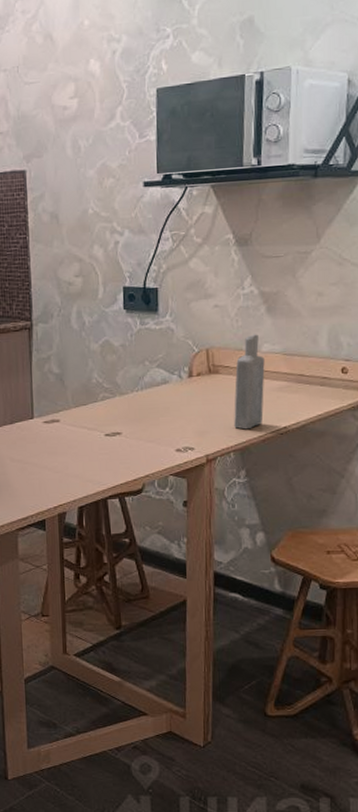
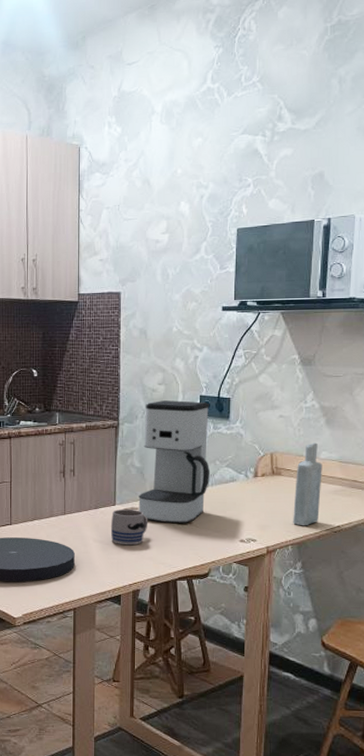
mug: none [29,421,72,463] -> present [110,508,148,546]
coffee maker: none [59,294,140,436] -> present [138,400,211,524]

